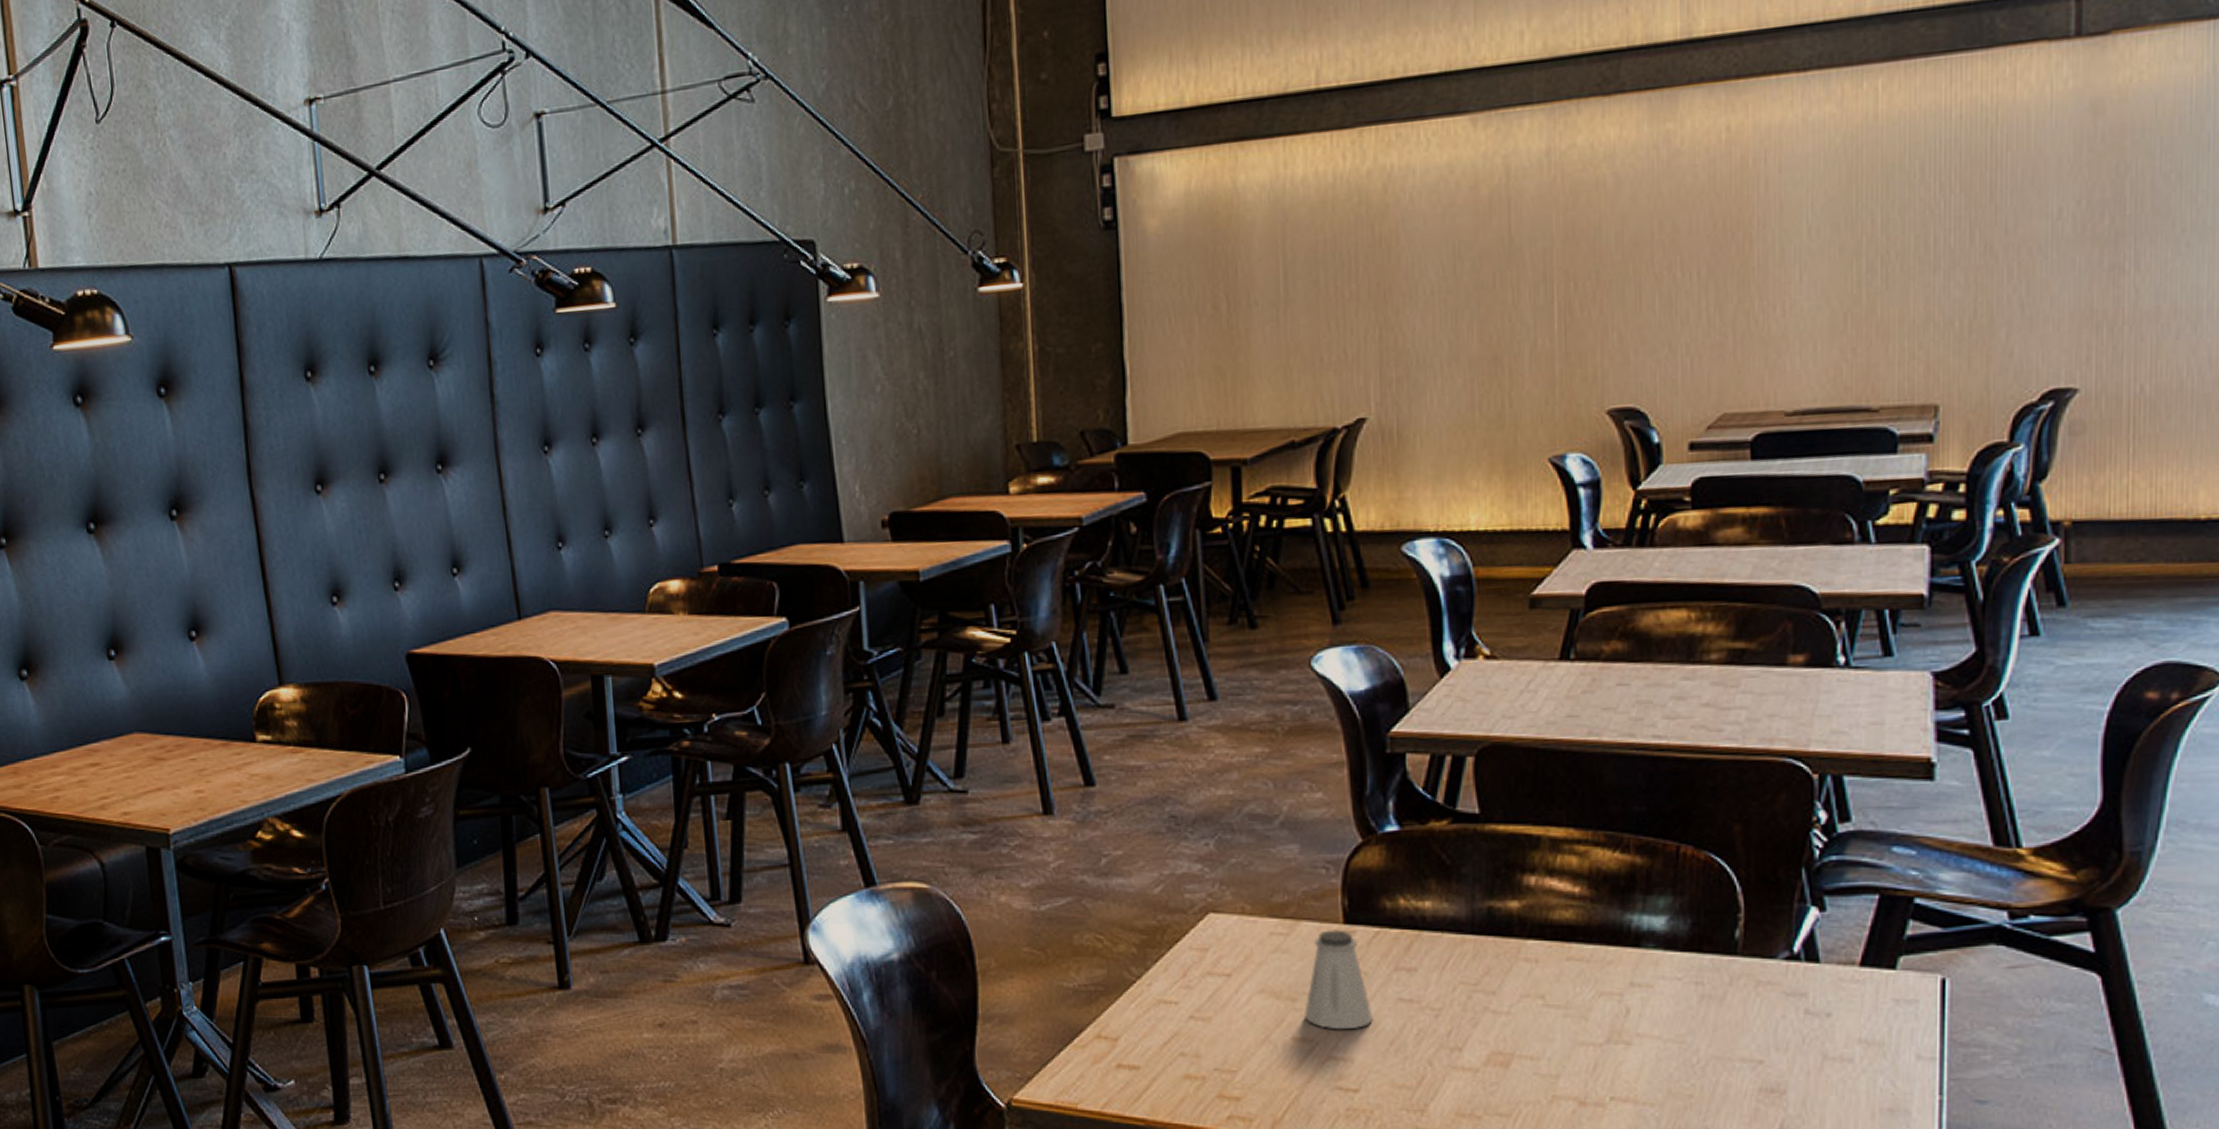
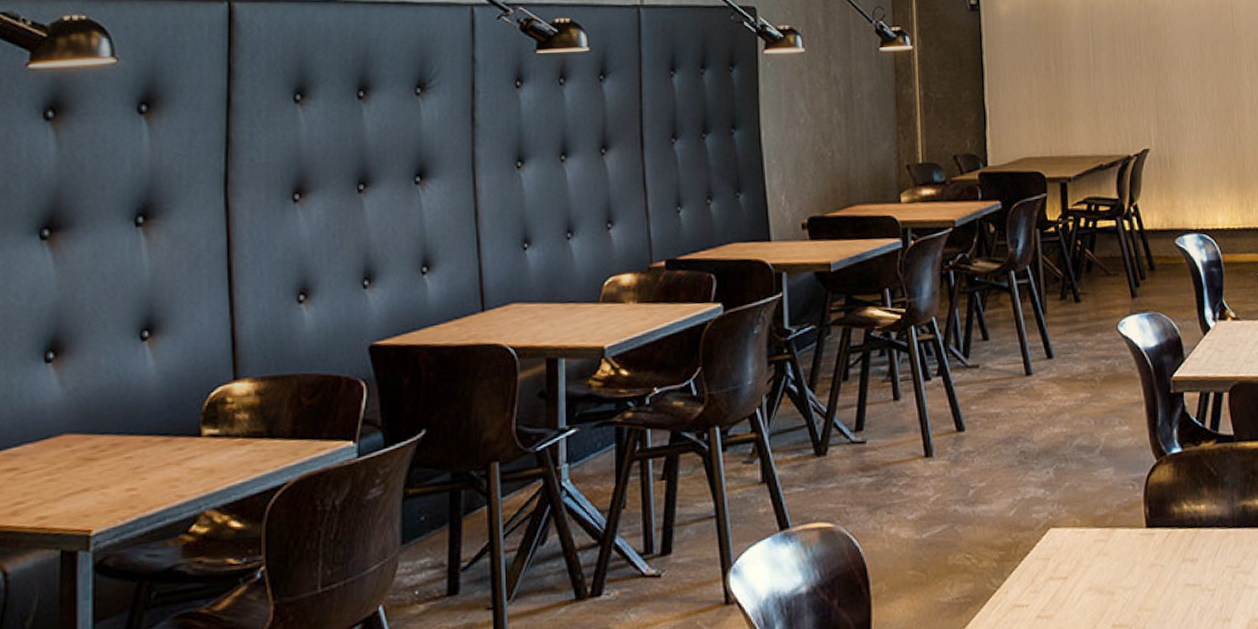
saltshaker: present [1304,930,1373,1030] -> none [1121,533,1169,615]

